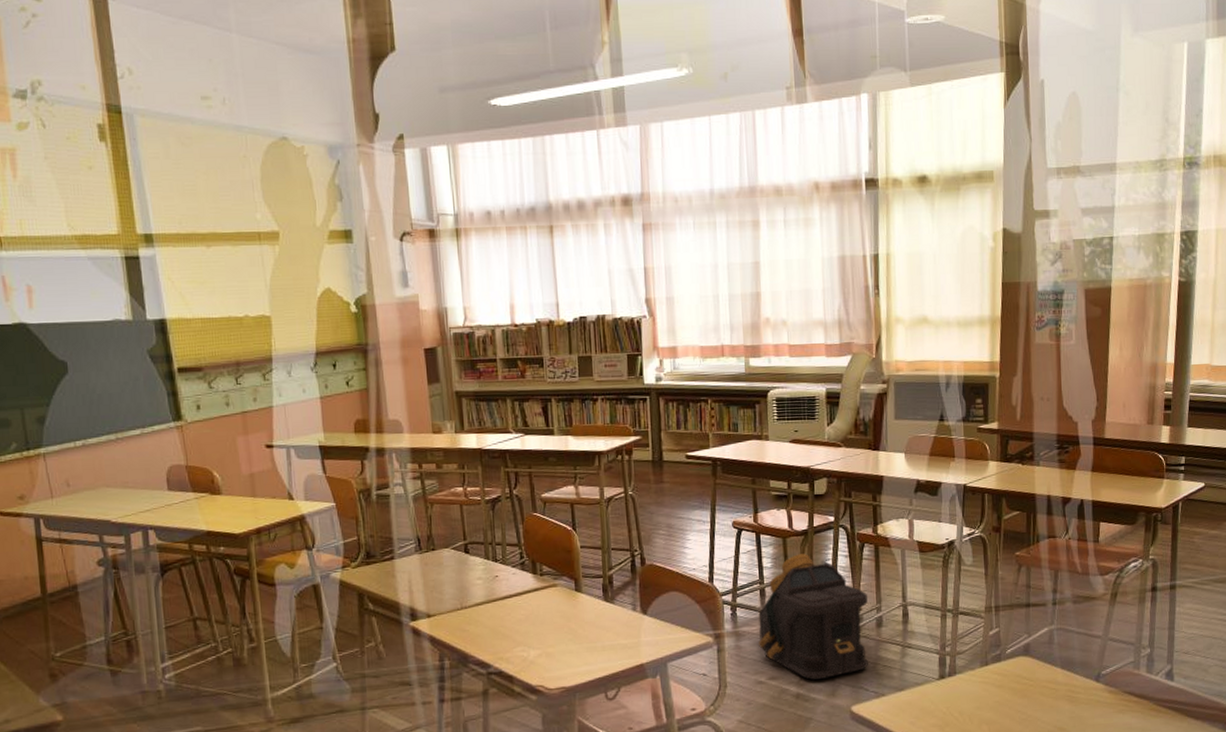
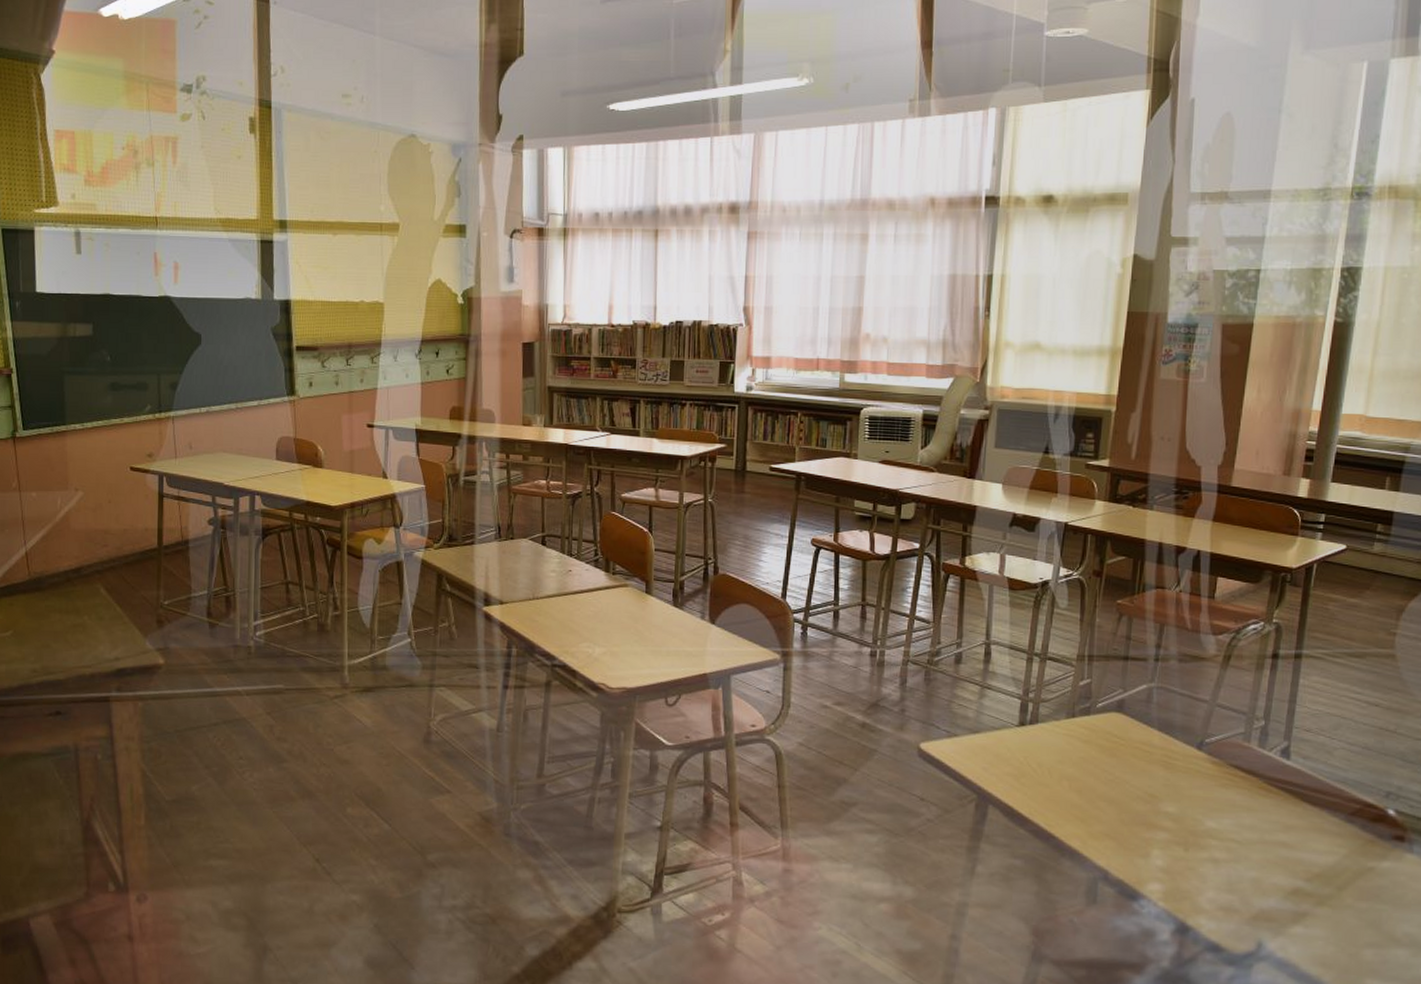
backpack: present [758,554,868,680] -> none [827,579,948,711]

